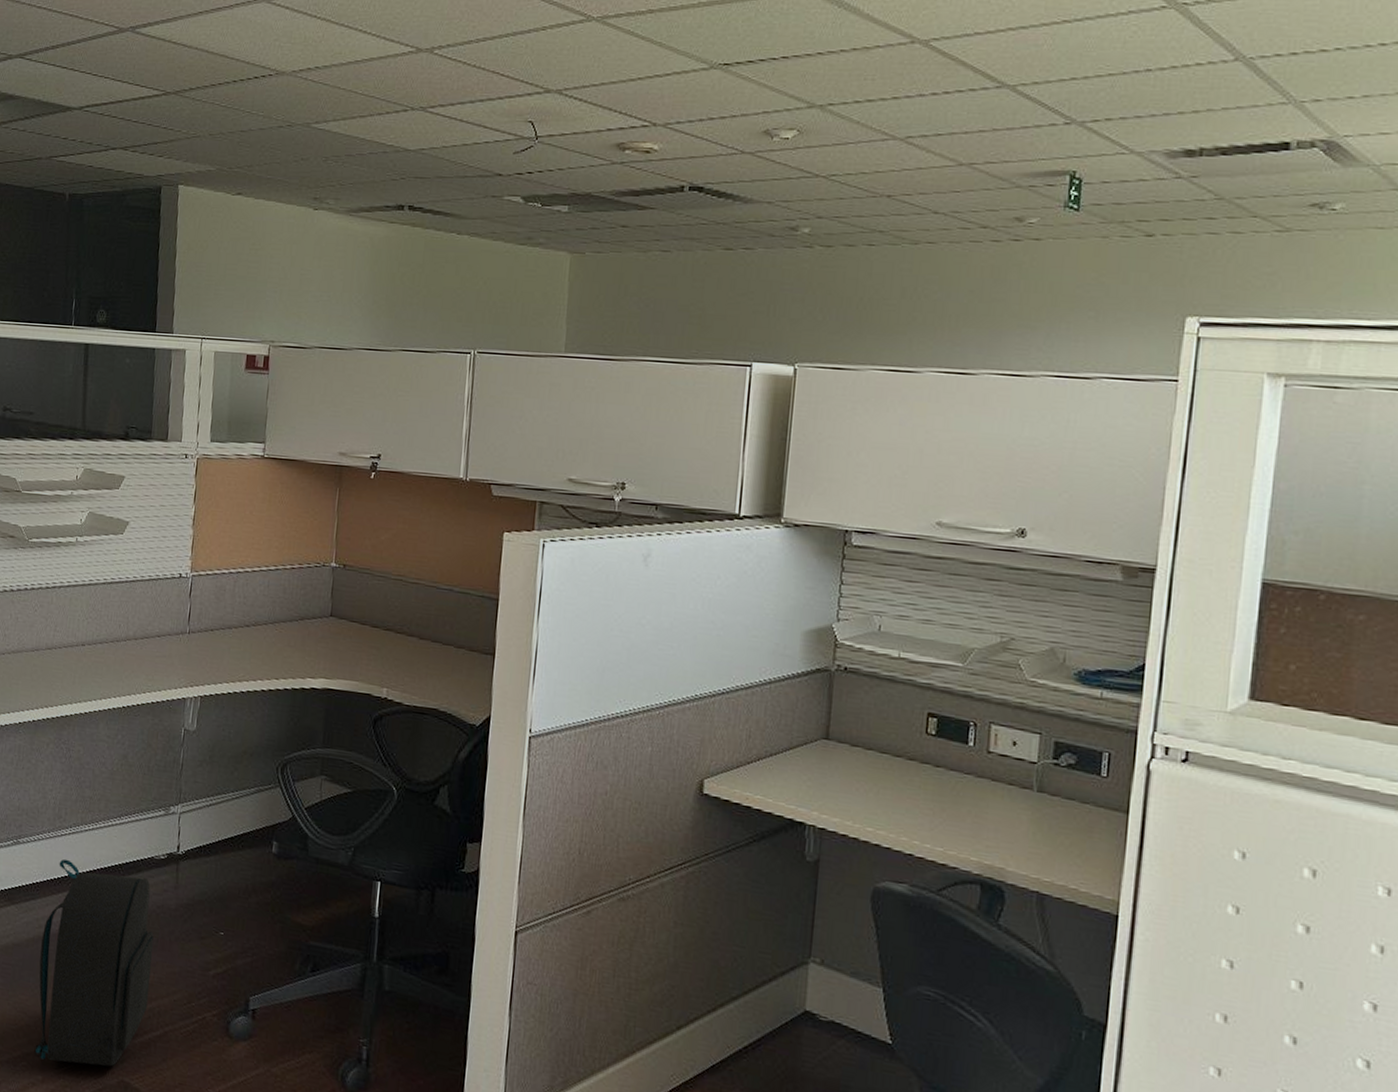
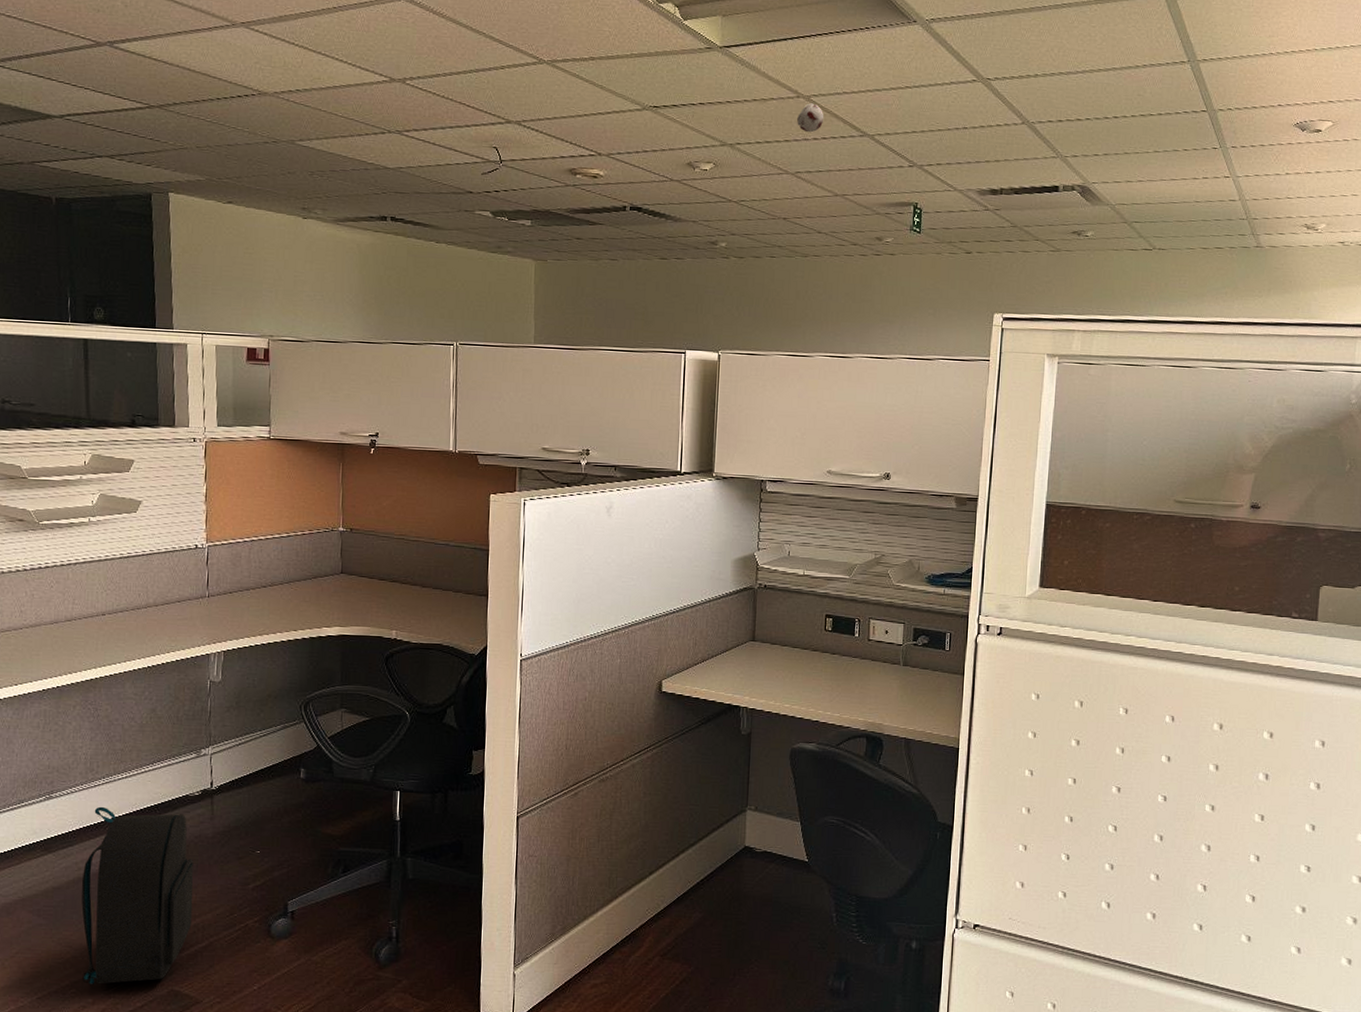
smoke detector: none [909,49,948,86] -> present [796,103,824,133]

